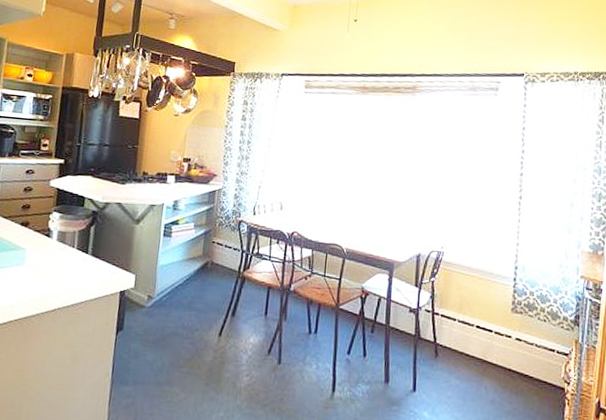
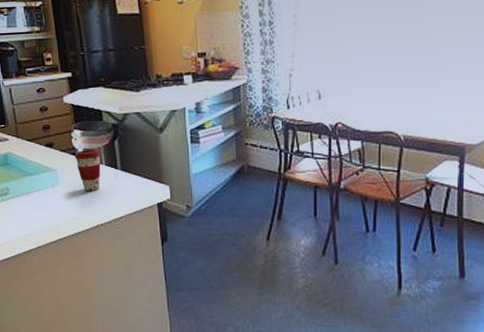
coffee cup: none [47,232,75,274] -> present [74,149,101,191]

